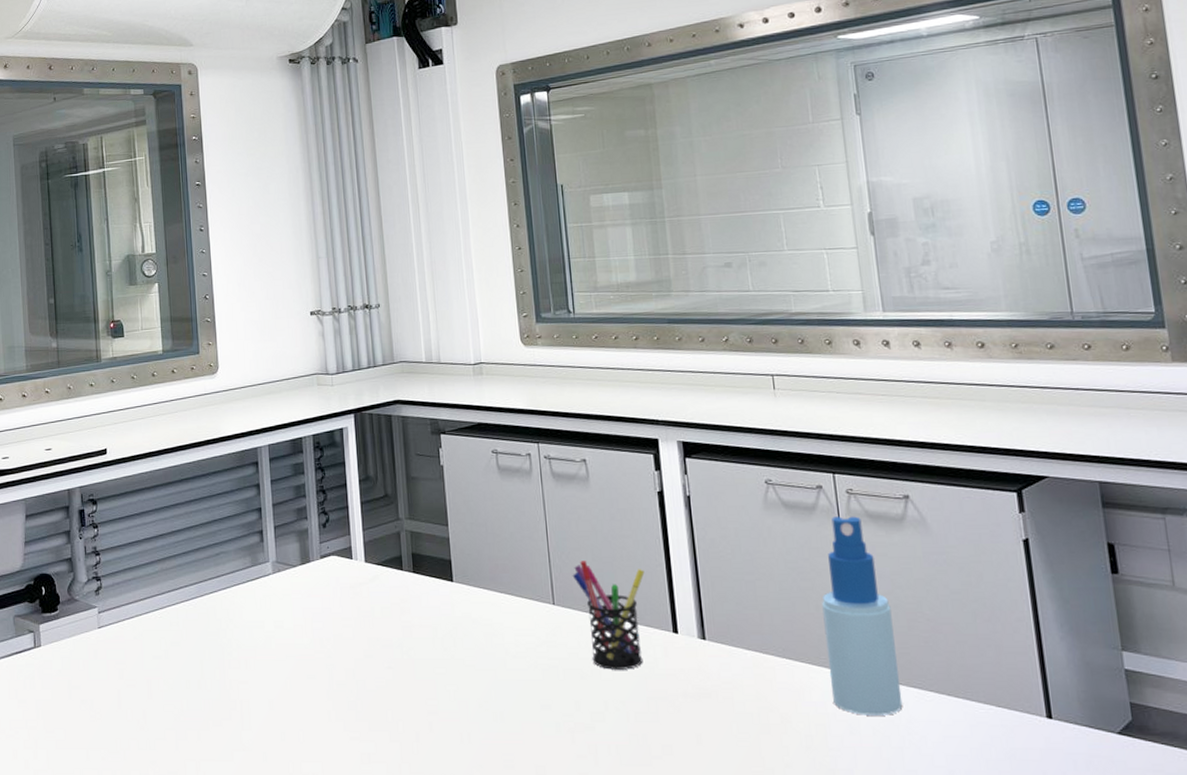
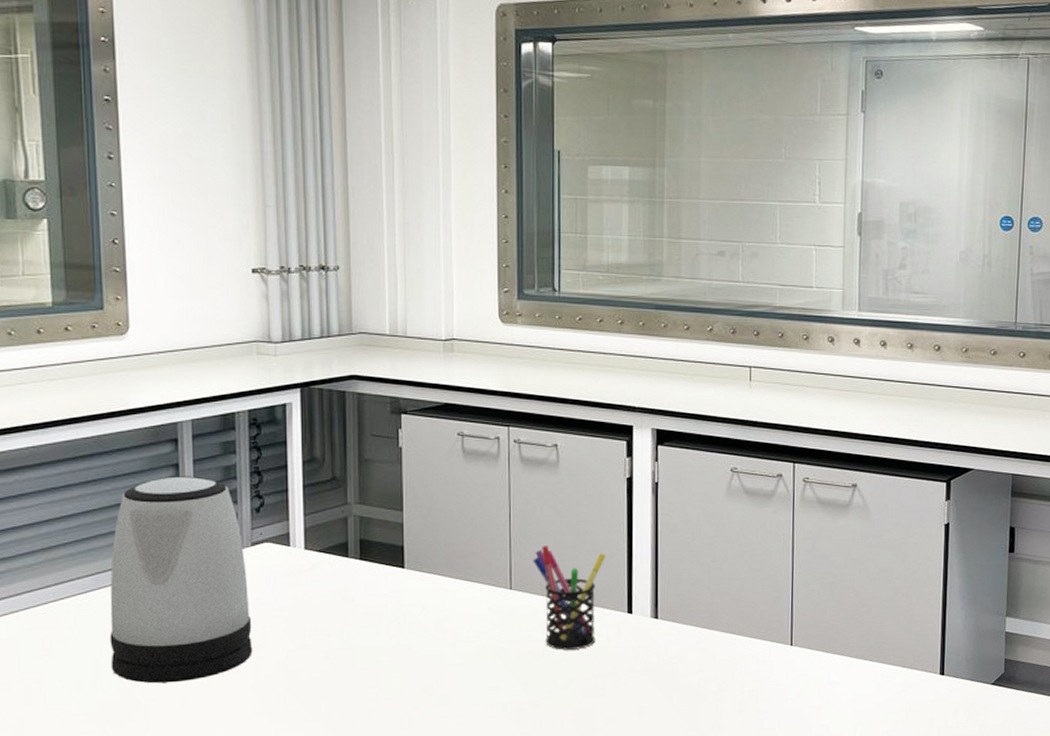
kettle: none [210,495,326,686] -> present [109,476,253,684]
spray bottle: present [822,516,903,715] -> none [766,503,827,681]

